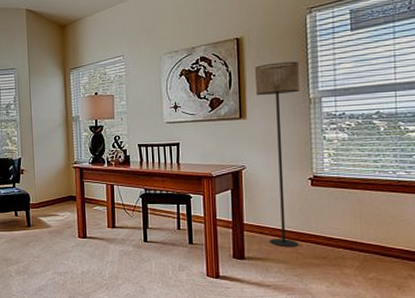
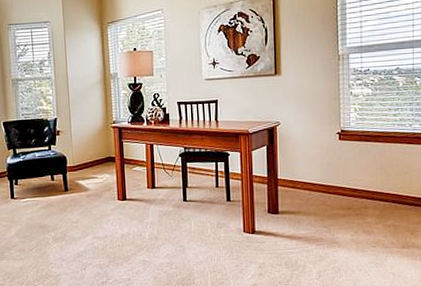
floor lamp: present [254,61,300,247] -> none [288,18,330,200]

